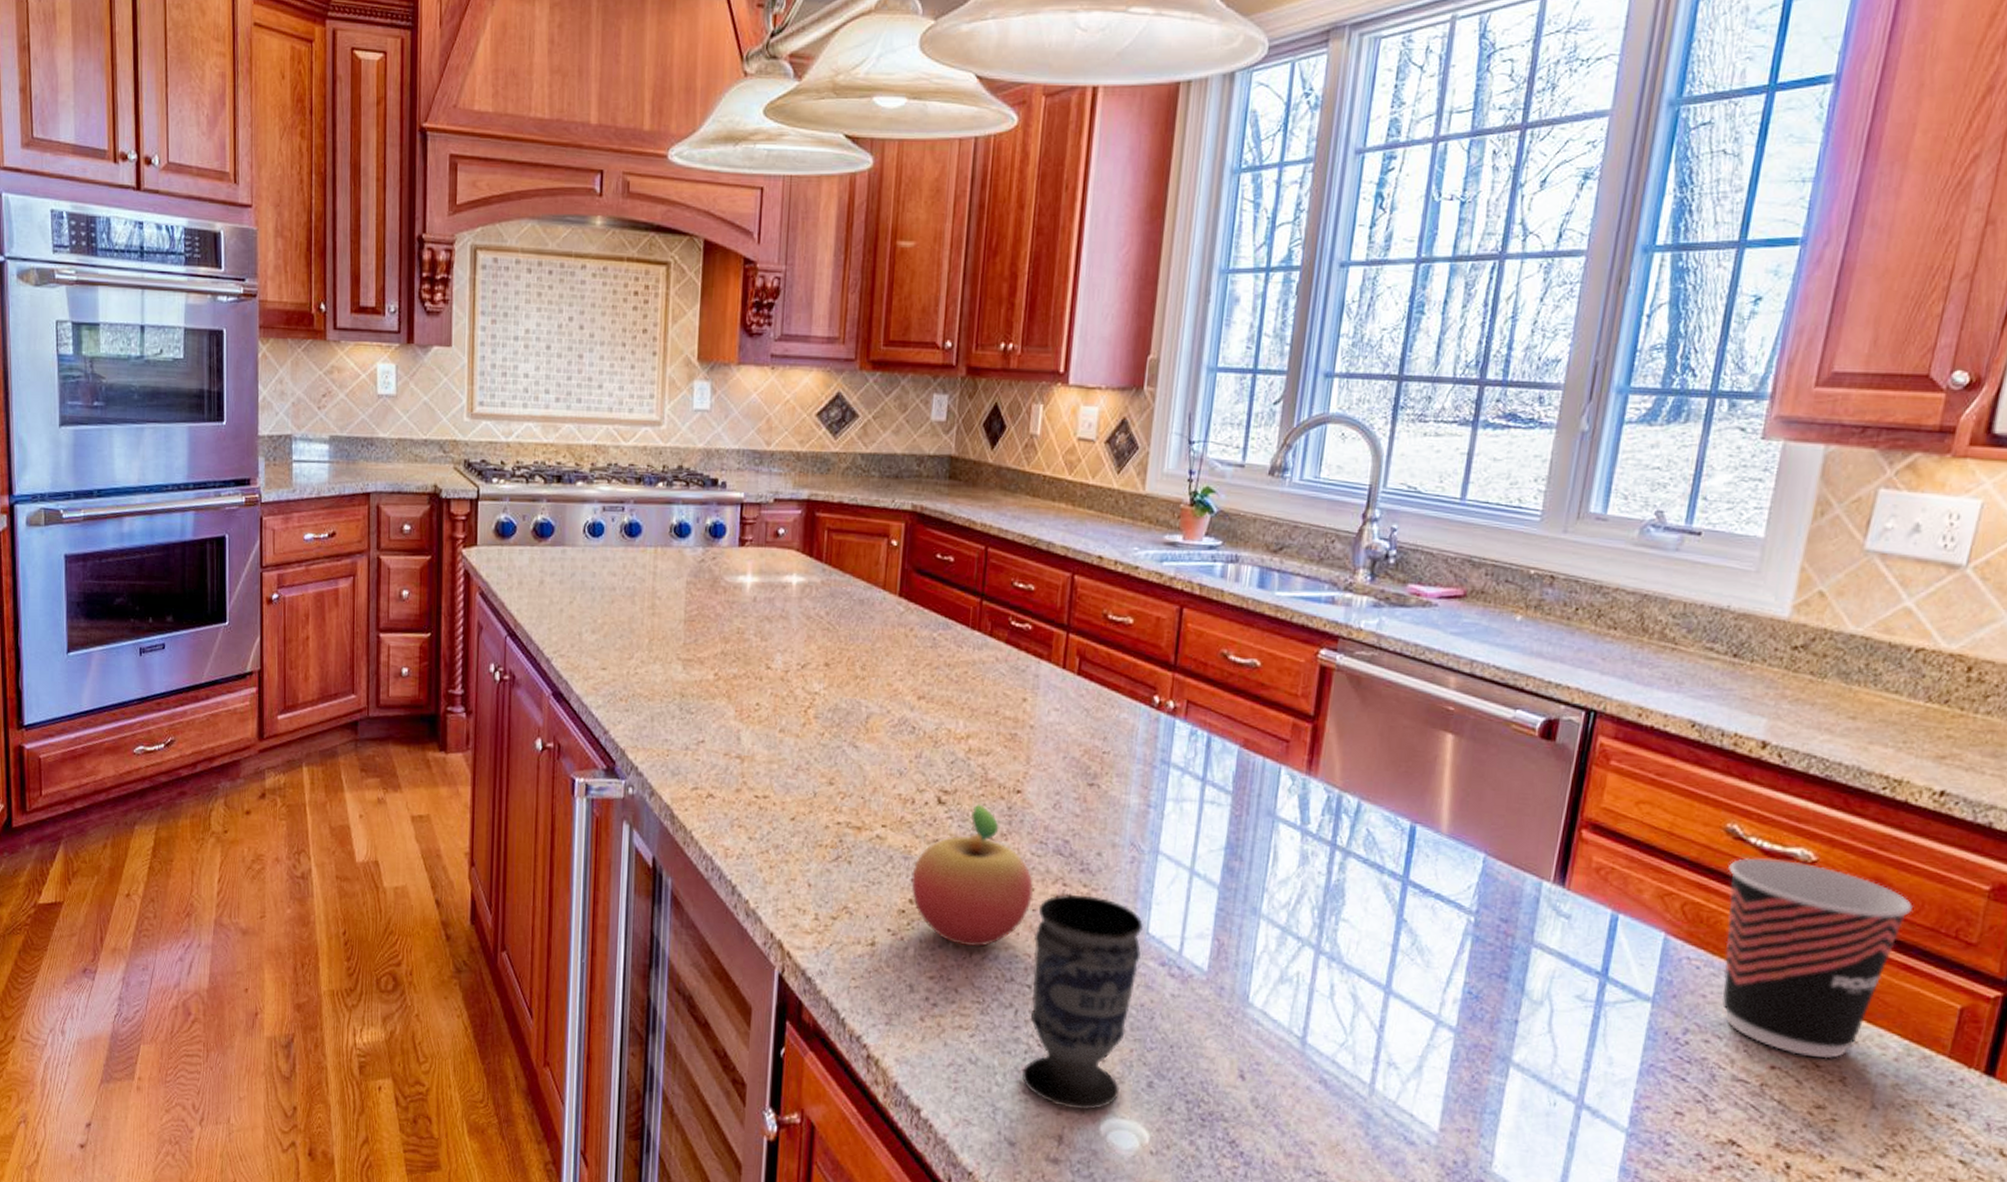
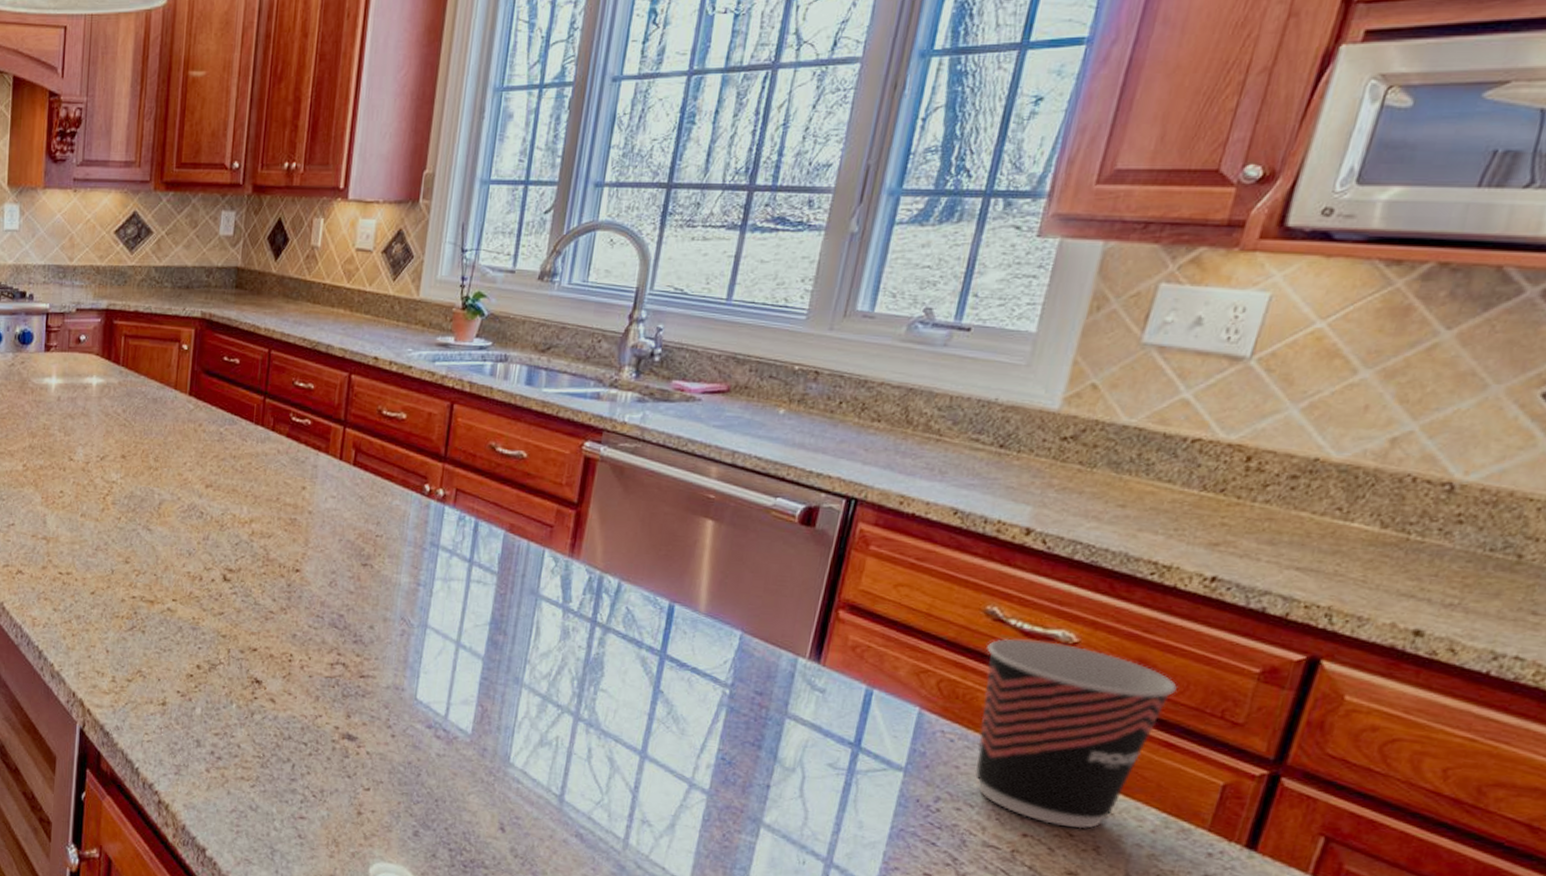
fruit: present [911,804,1034,947] -> none [198,581,311,708]
cup: present [1022,894,1144,1110] -> none [298,663,413,854]

